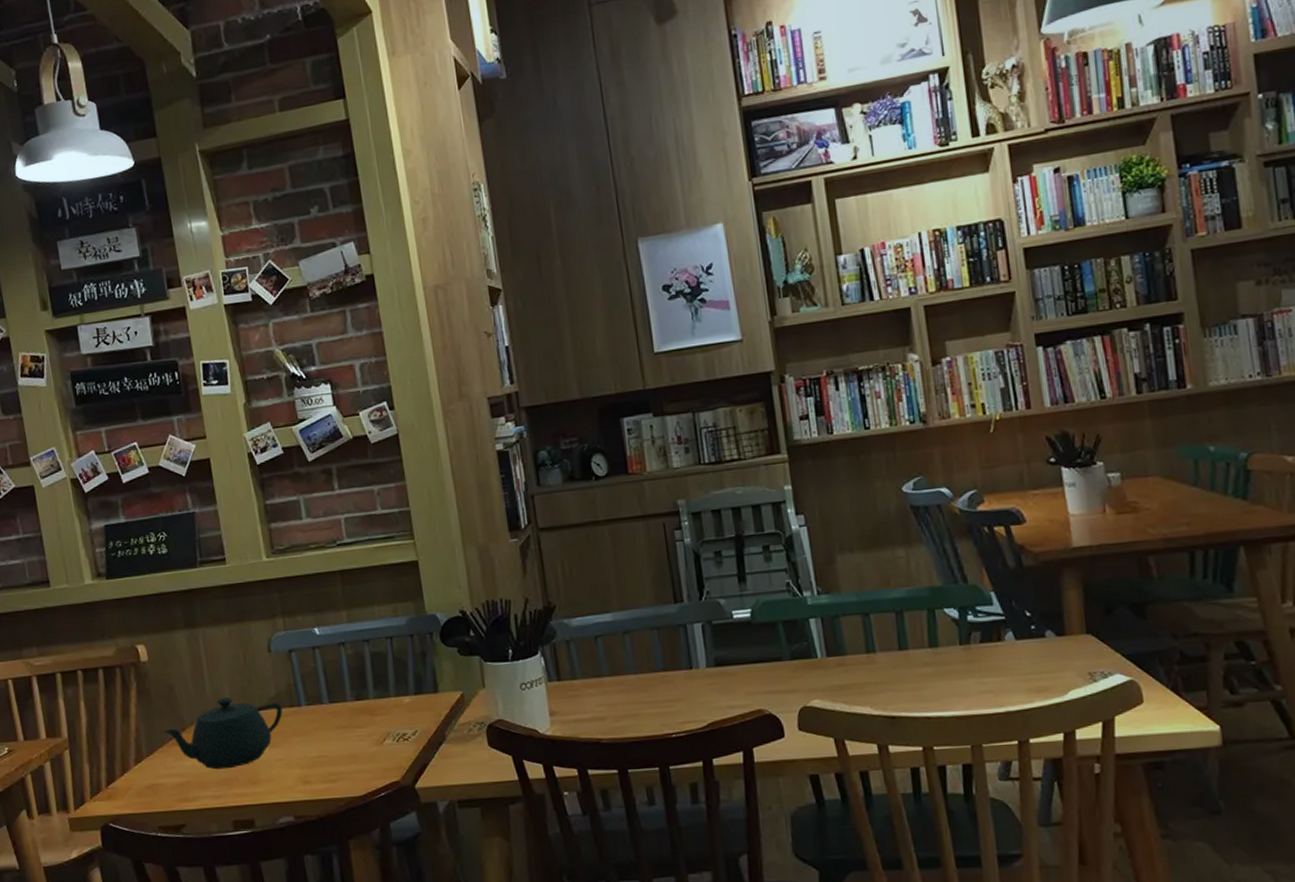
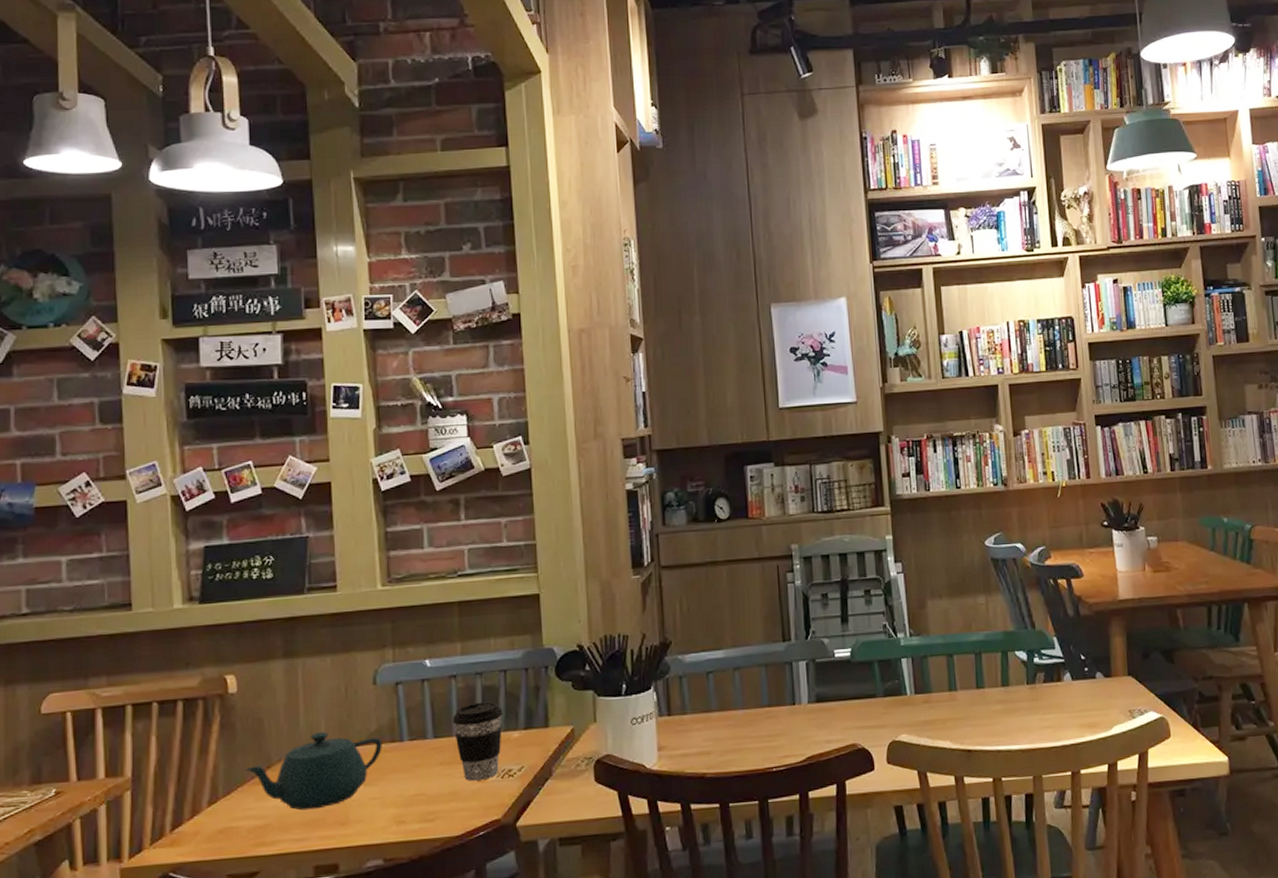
coffee cup: none [345,667,394,744] -> present [452,701,503,781]

